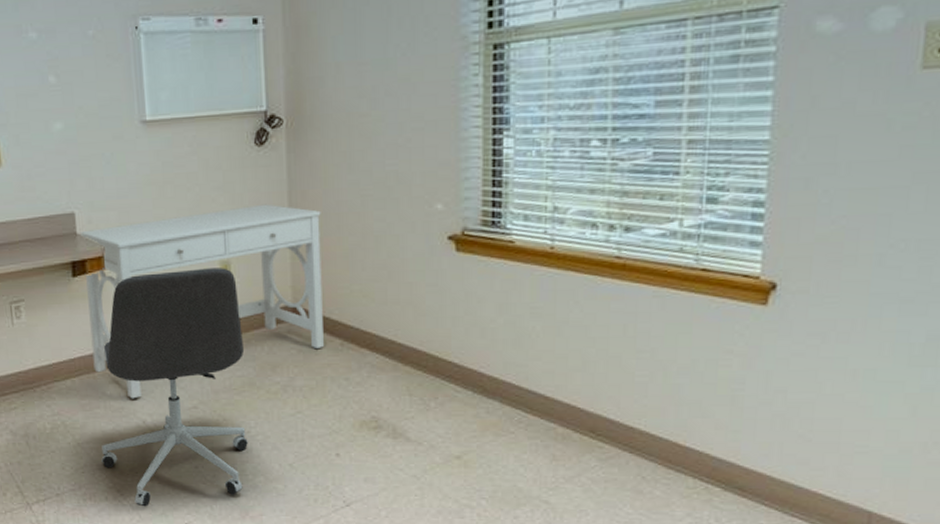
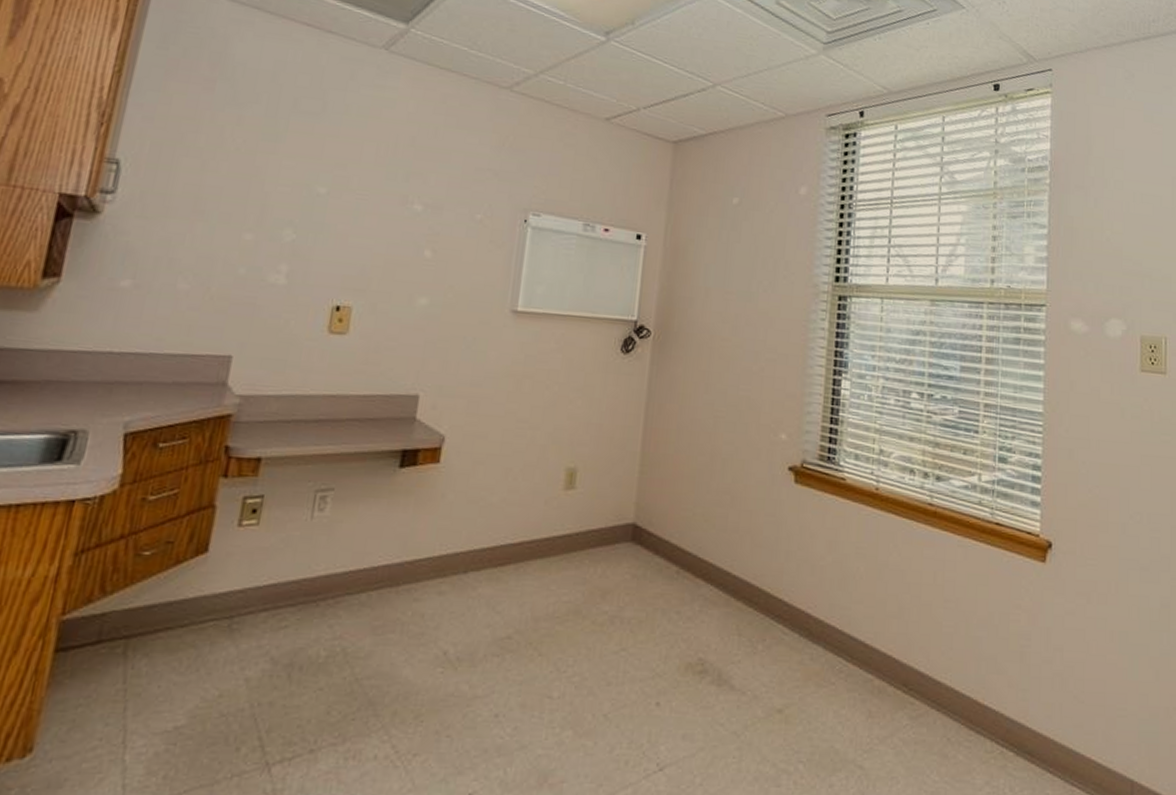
desk: present [79,204,324,399] -> none [399,412,675,623]
office chair: present [101,268,248,507] -> none [381,473,580,770]

